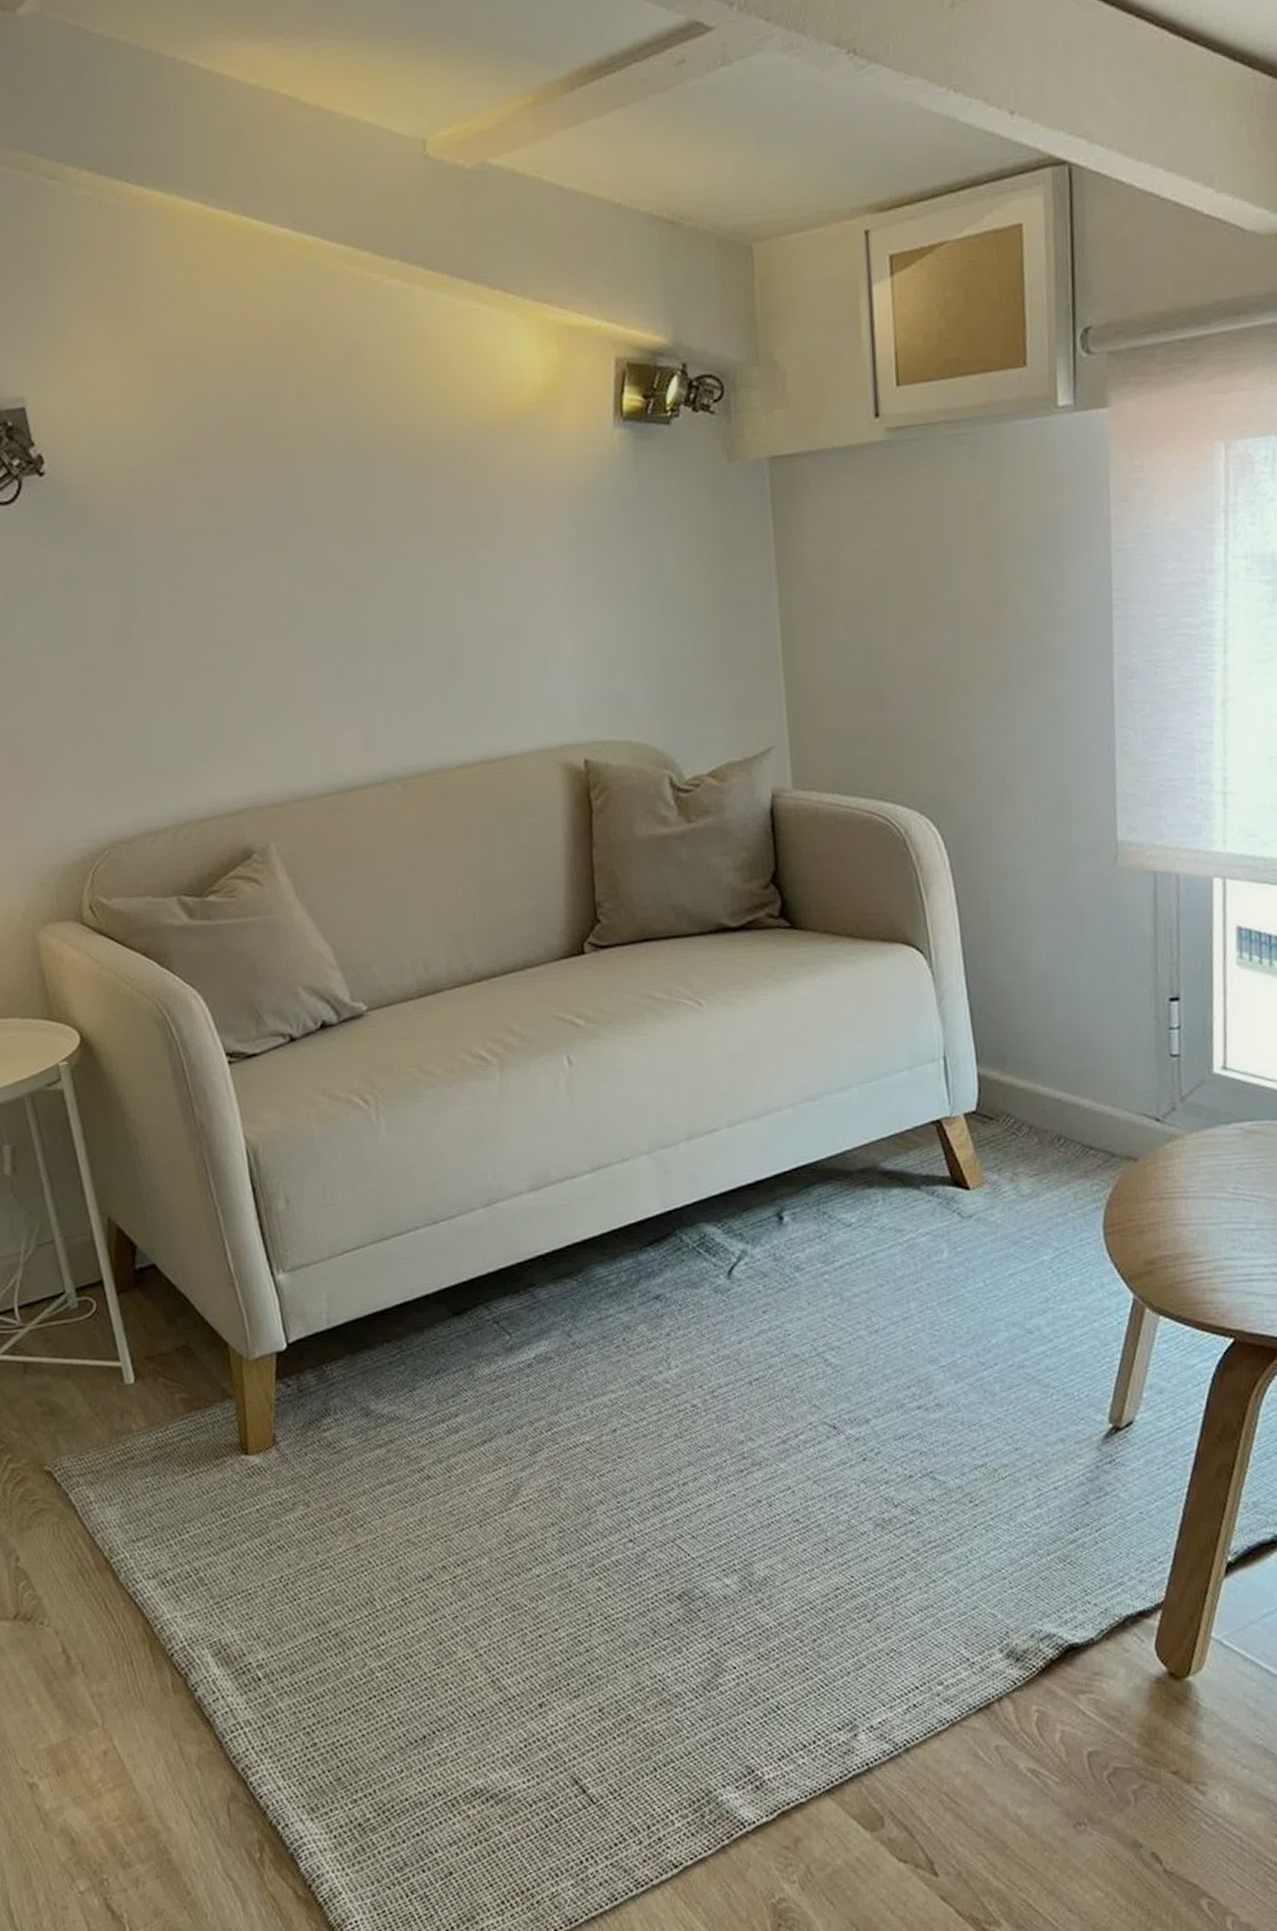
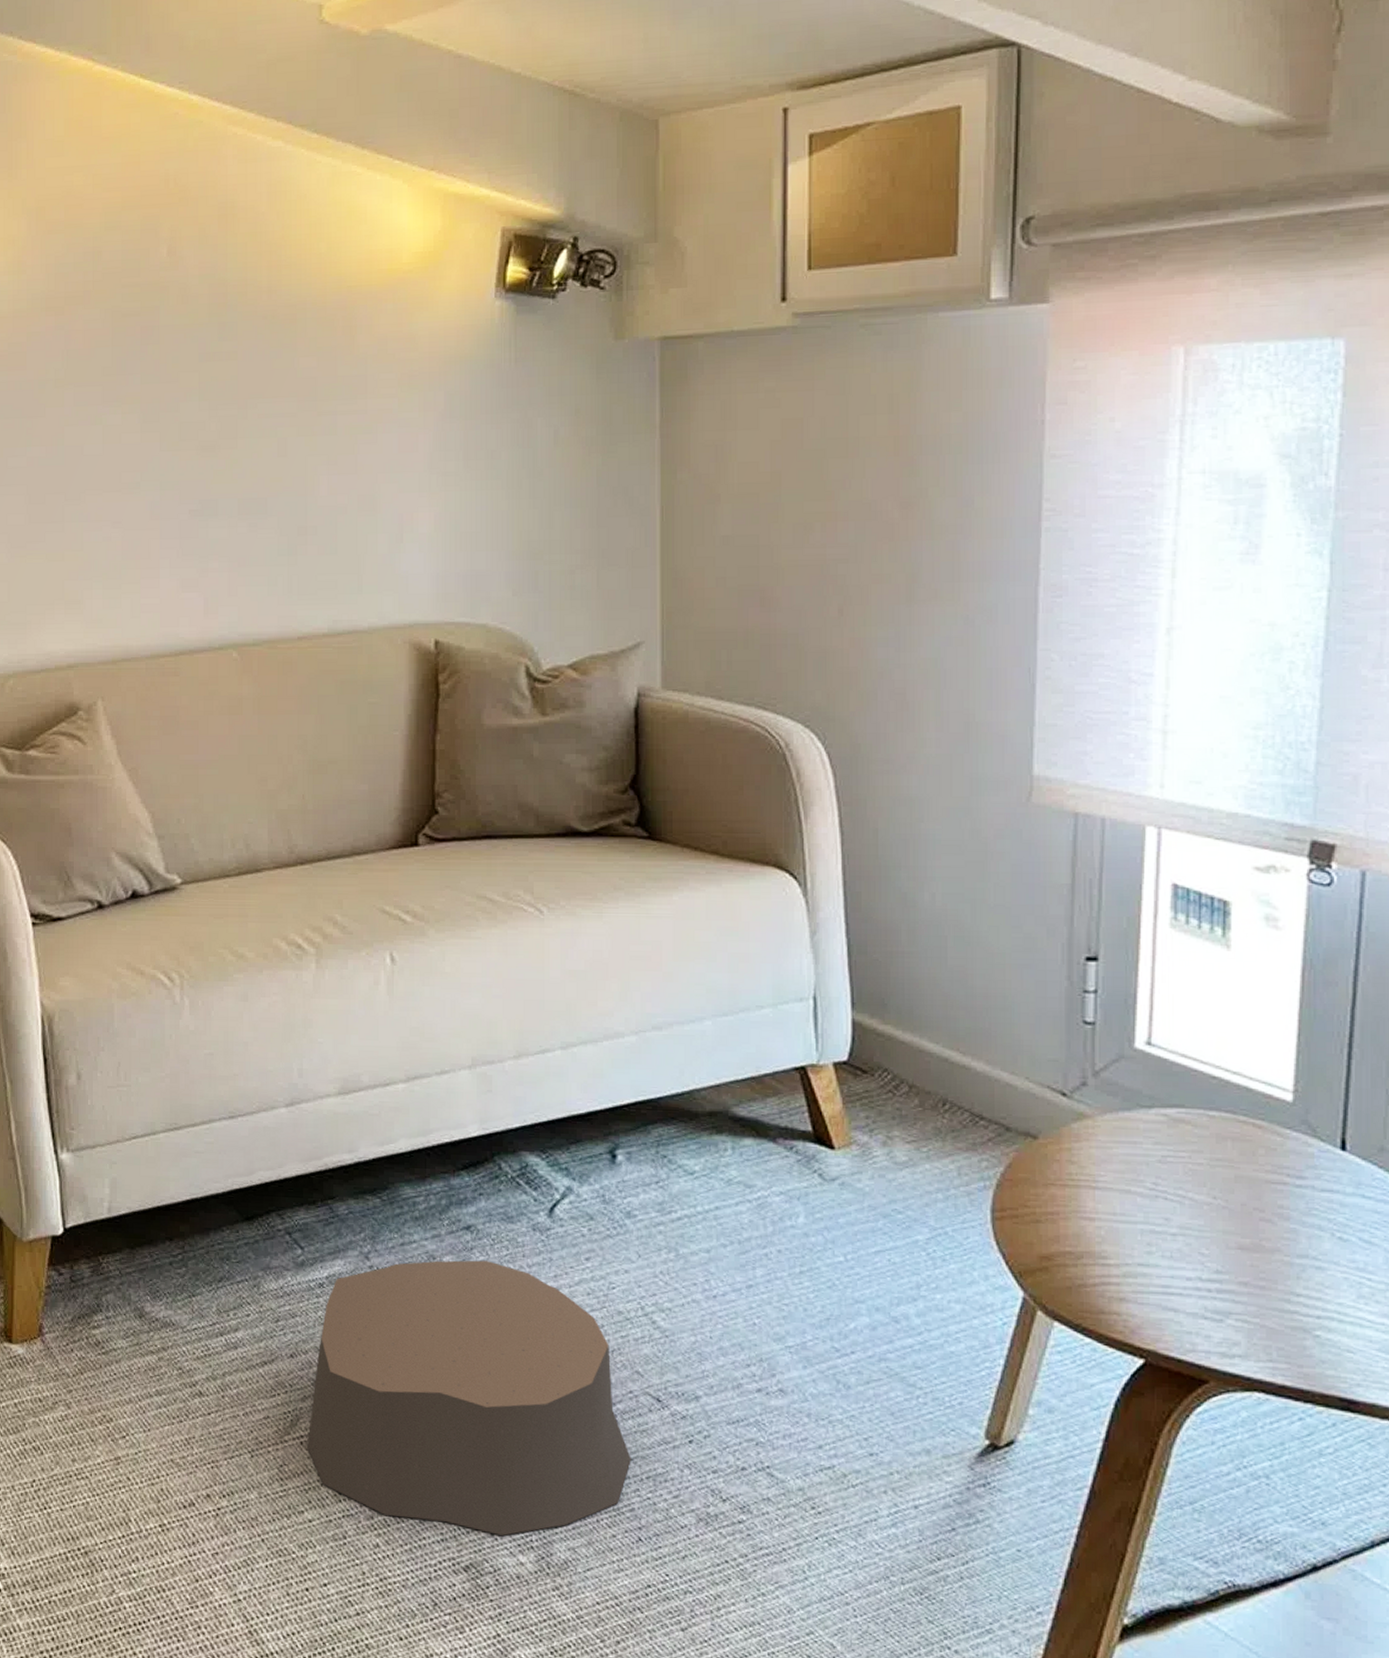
pouf: none [529,1324,815,1564] -> present [307,1260,631,1536]

